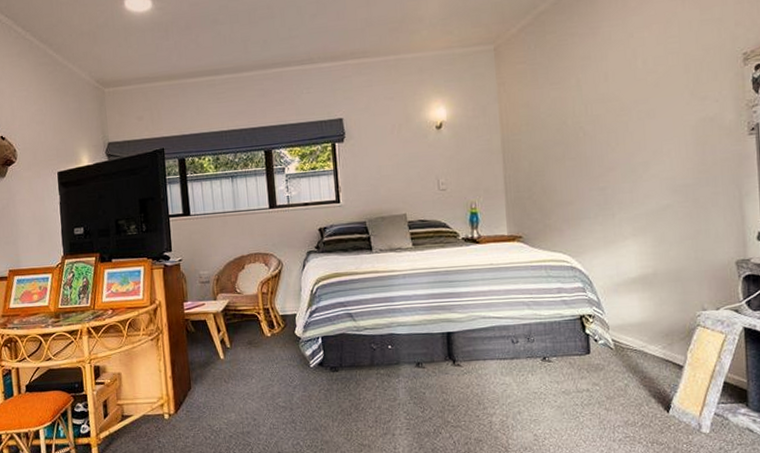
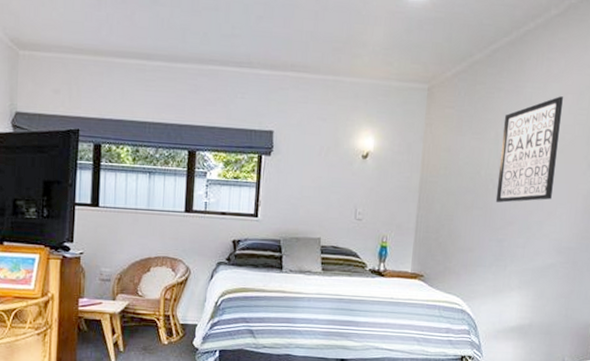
wall art: none [583,28,654,150] -> present [495,96,563,203]

